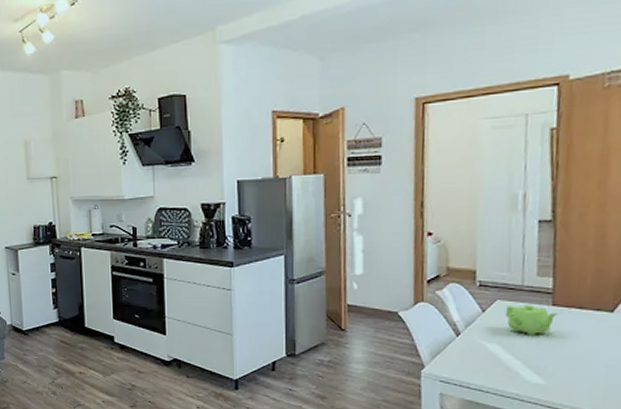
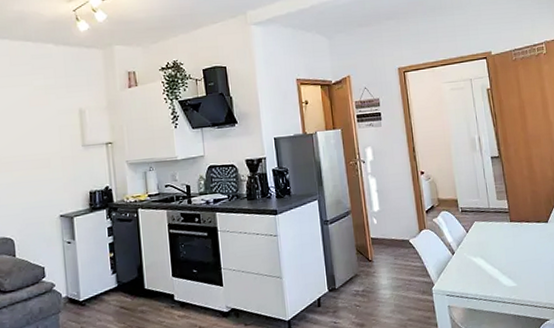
teapot: present [505,304,558,337] -> none [481,222,515,249]

